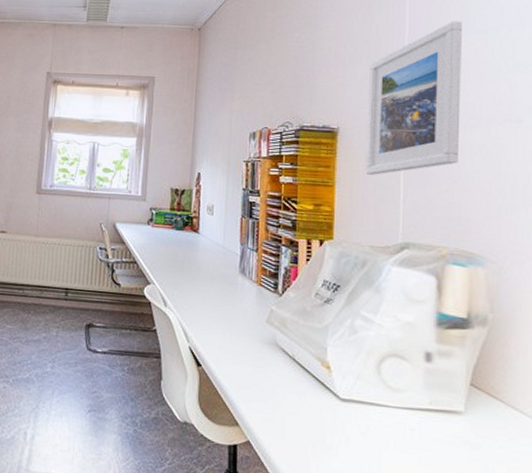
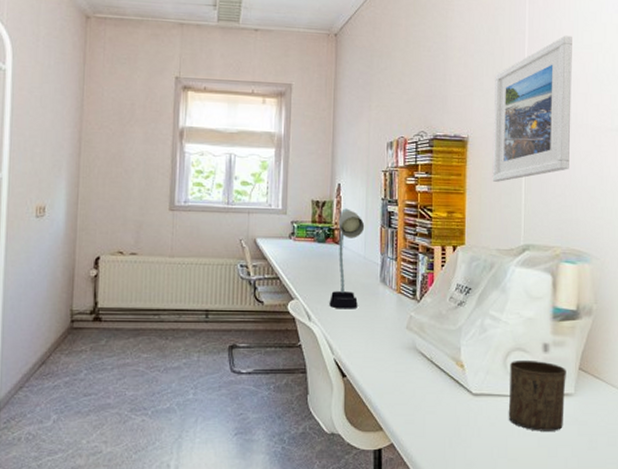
desk lamp: none [186,197,225,298] -> present [329,208,365,309]
cup: none [382,367,454,452] -> present [508,359,566,431]

